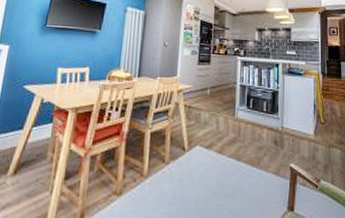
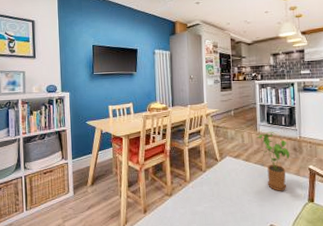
house plant: none [234,117,270,195] -> present [257,131,290,191]

